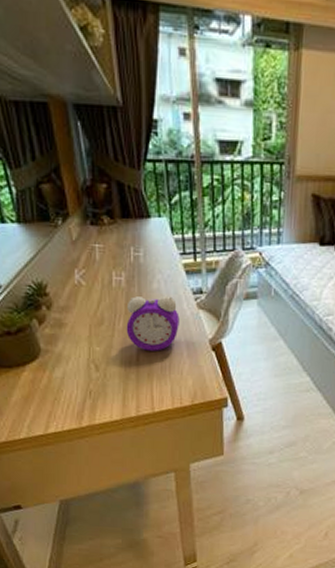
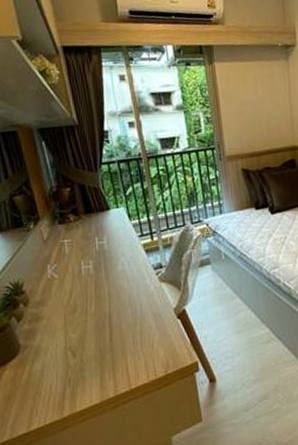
alarm clock: present [126,295,180,351] -> none [97,274,146,330]

